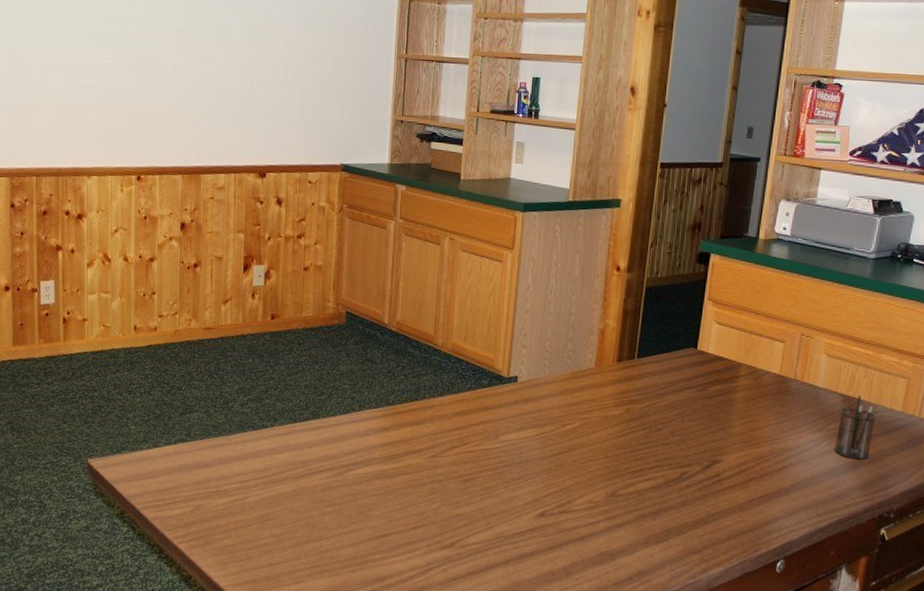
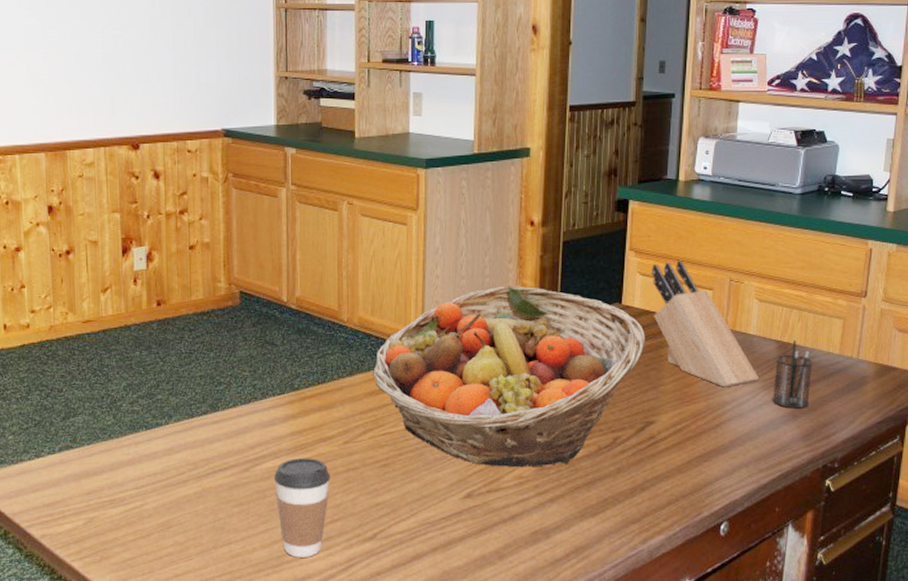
coffee cup: none [364,467,416,558] -> present [273,458,331,558]
fruit basket: none [461,324,717,494] -> present [372,286,645,468]
knife block: none [727,313,823,434] -> present [652,260,759,388]

